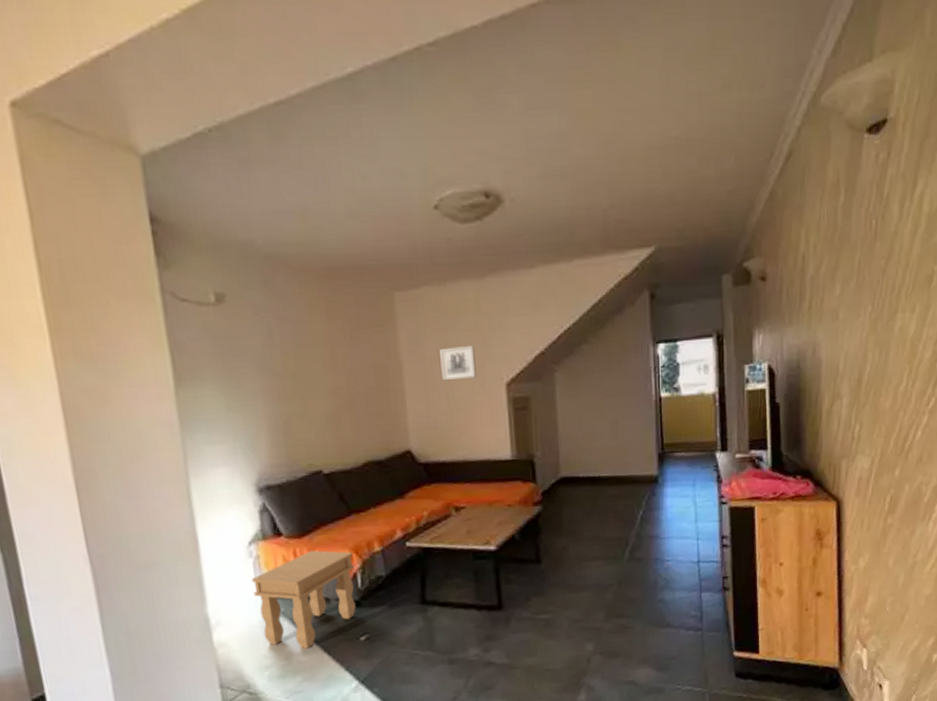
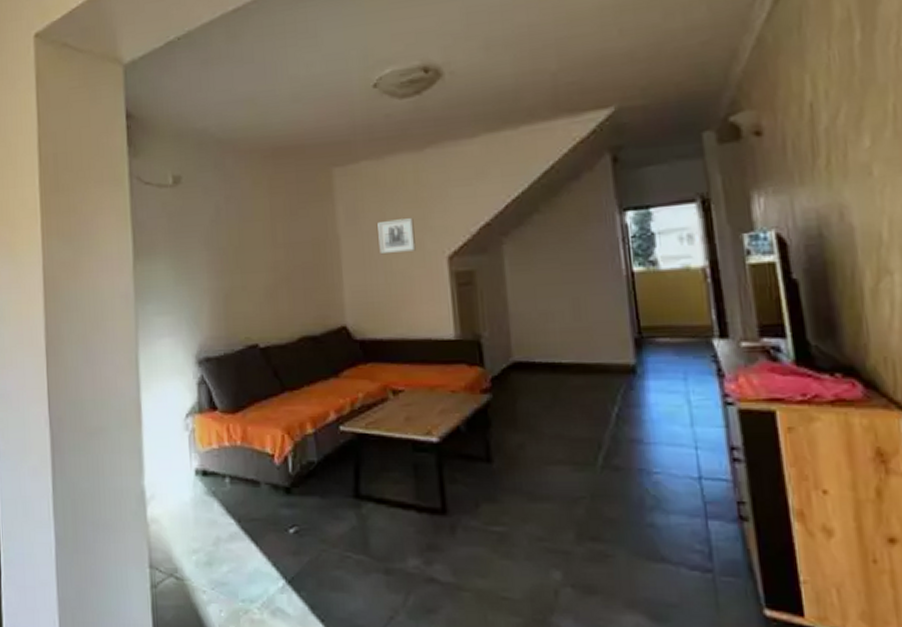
side table: present [252,550,356,649] -> none [186,428,286,536]

